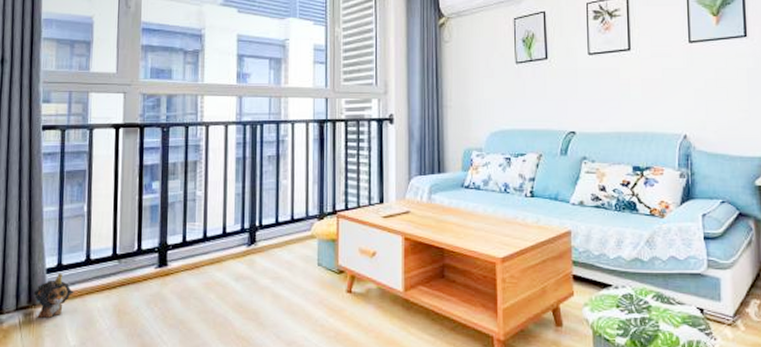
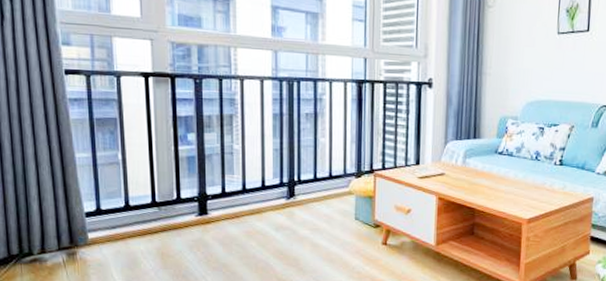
plush toy: present [33,273,74,318] -> none [74,217,116,258]

